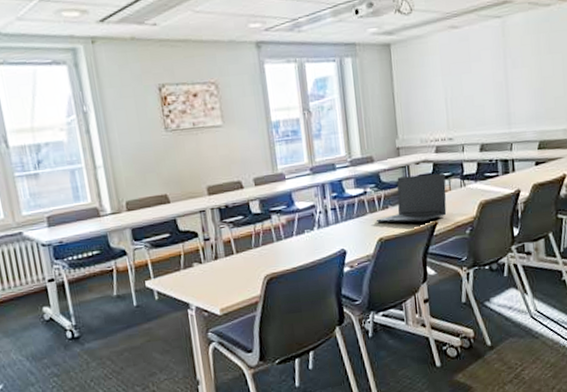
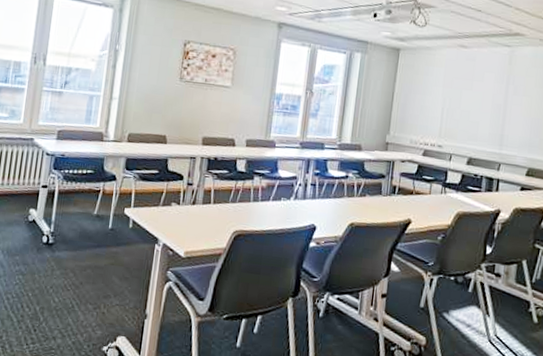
laptop: present [376,173,447,223] -> none [351,170,429,218]

